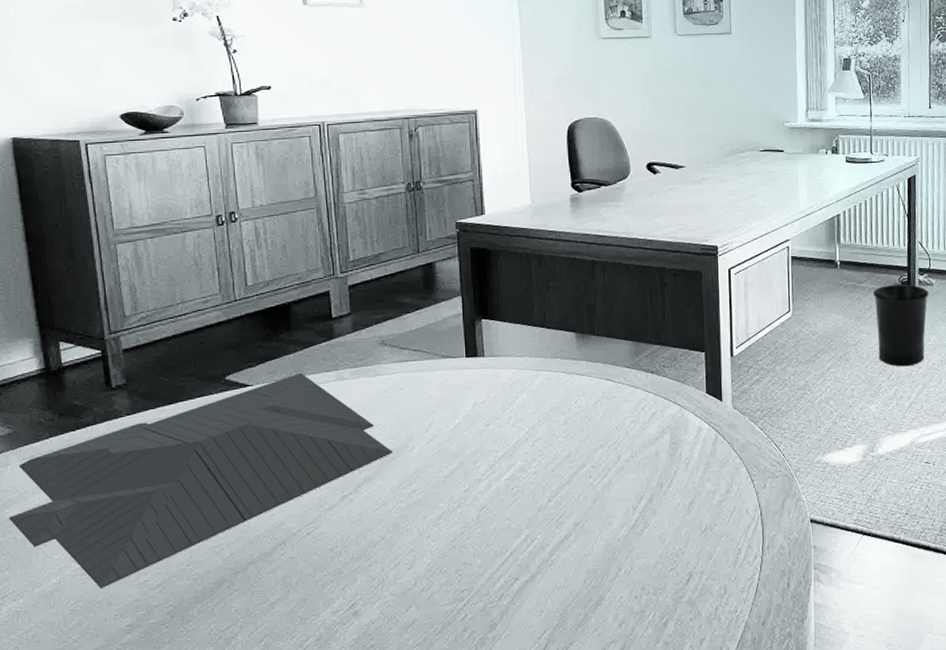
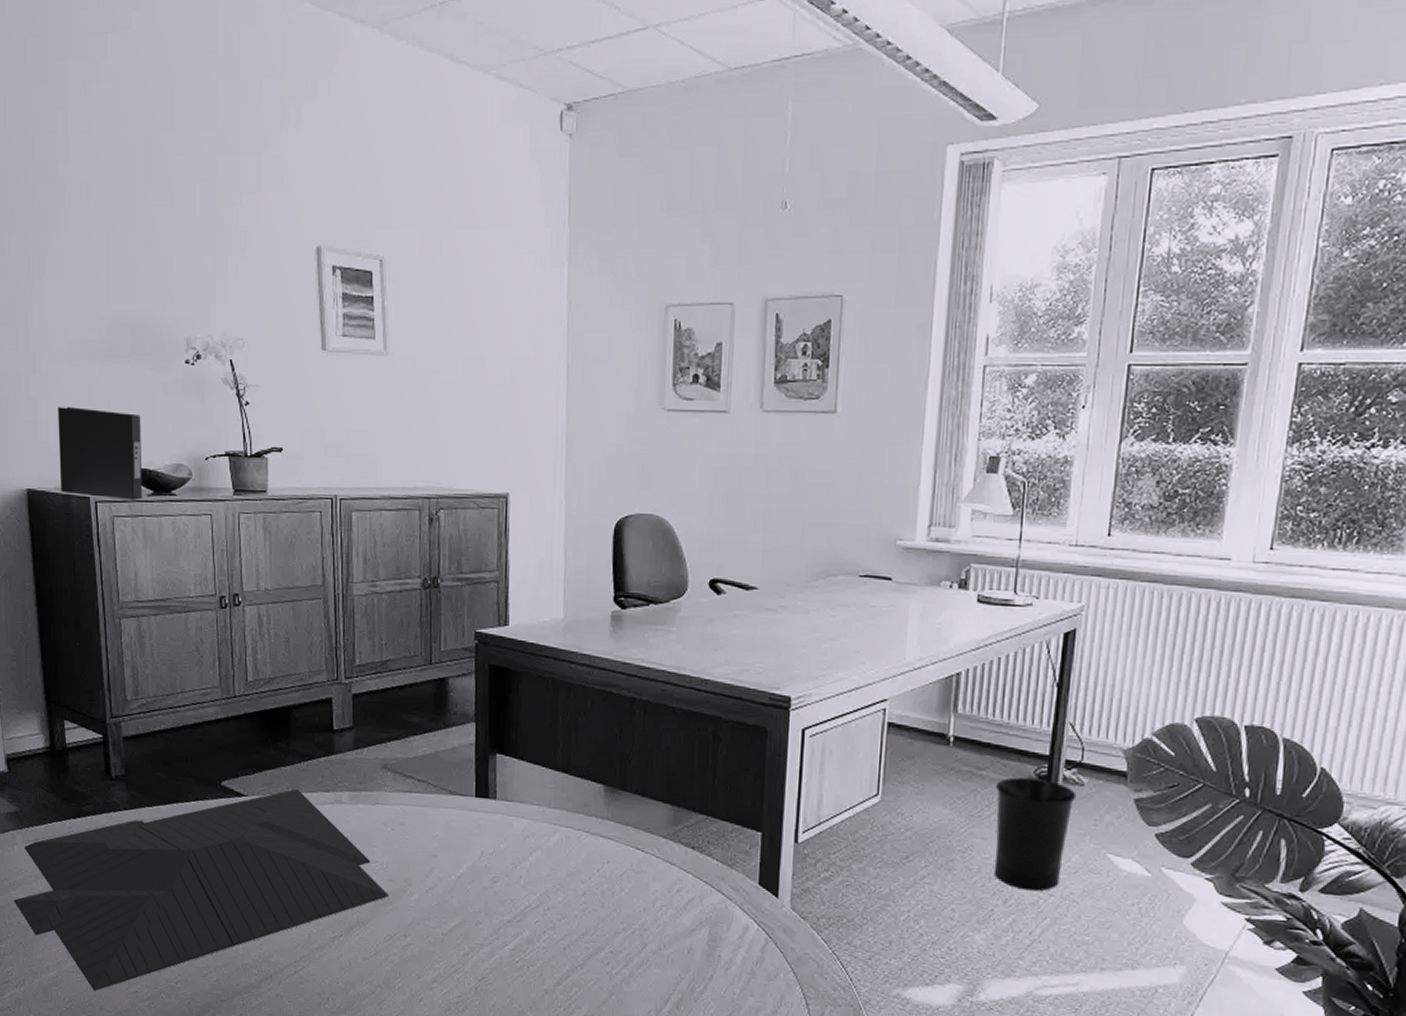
binder: none [43,63,134,140] -> present [58,407,143,500]

